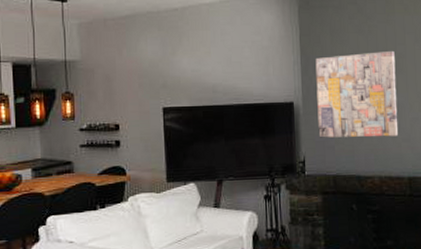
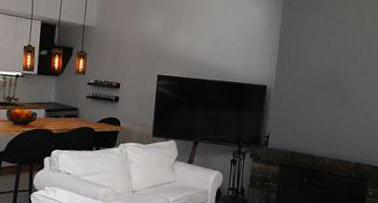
wall art: present [315,50,399,138] -> none [284,51,360,127]

